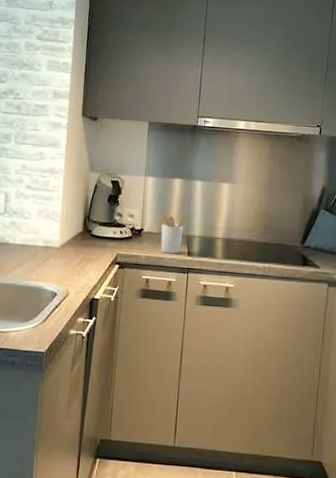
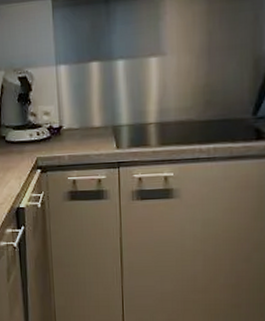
utensil holder: present [158,212,188,254] -> none [77,100,111,150]

